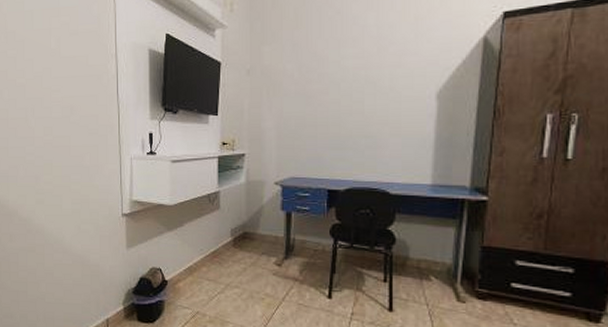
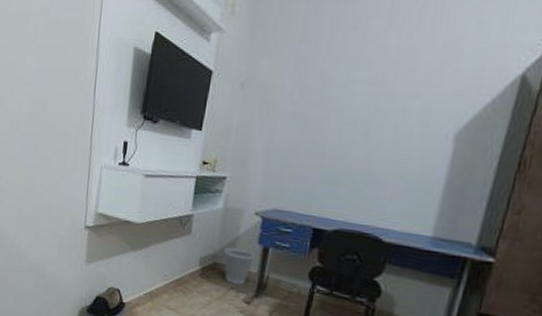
wastebasket: none [252,217,280,249] -> present [224,247,255,285]

